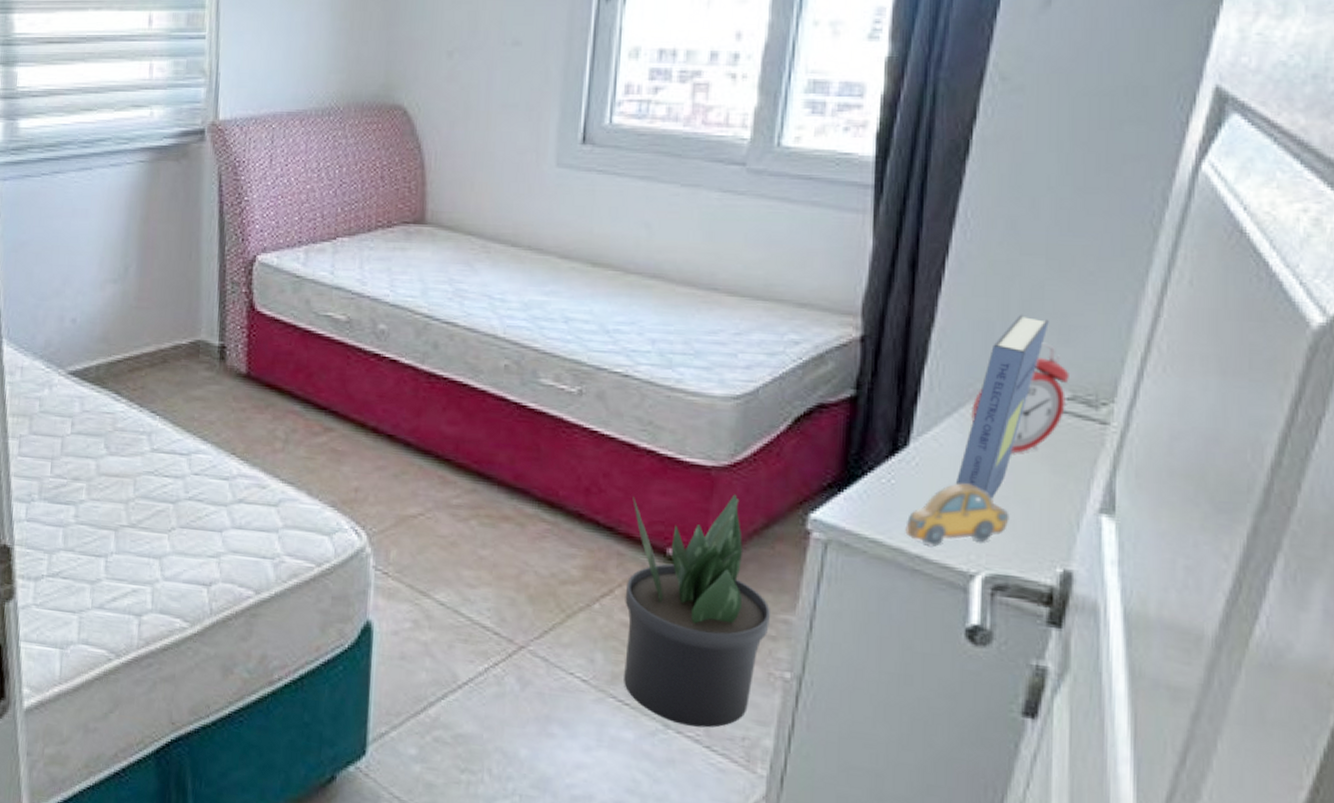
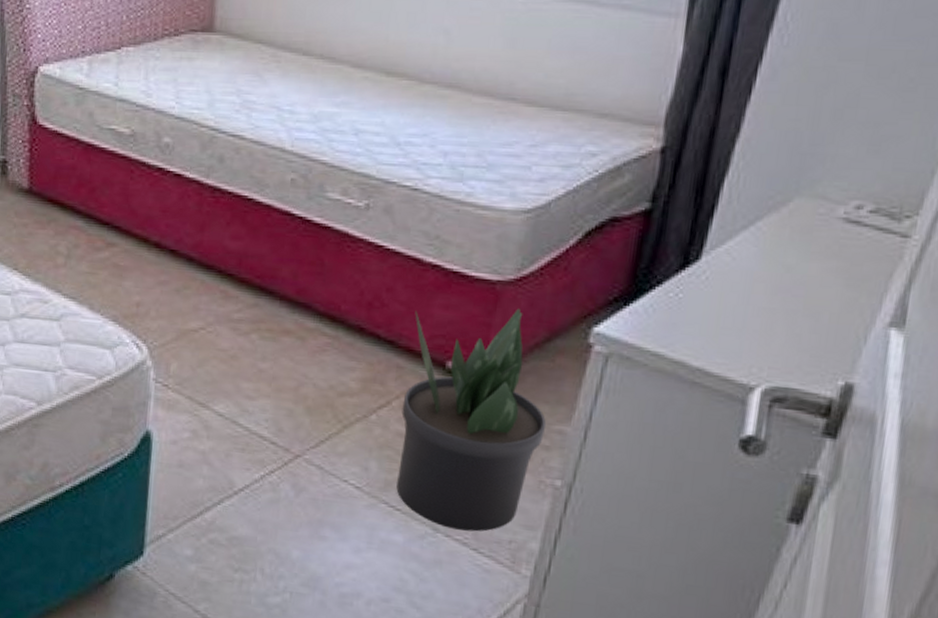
toy car: present [905,483,1010,547] -> none [688,297,796,360]
book: present [956,314,1049,499] -> none [745,123,861,313]
alarm clock: present [971,342,1069,453] -> none [767,153,875,266]

